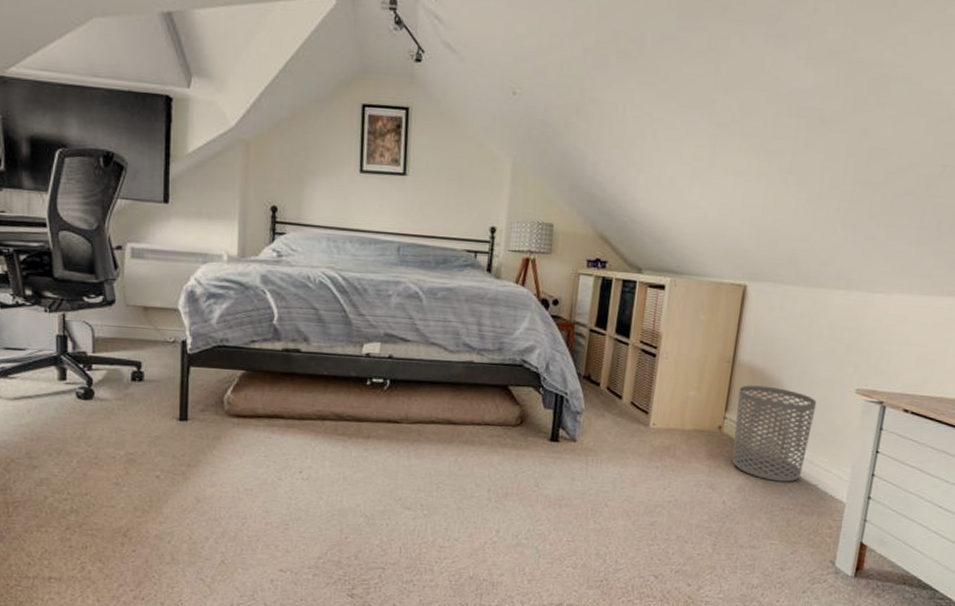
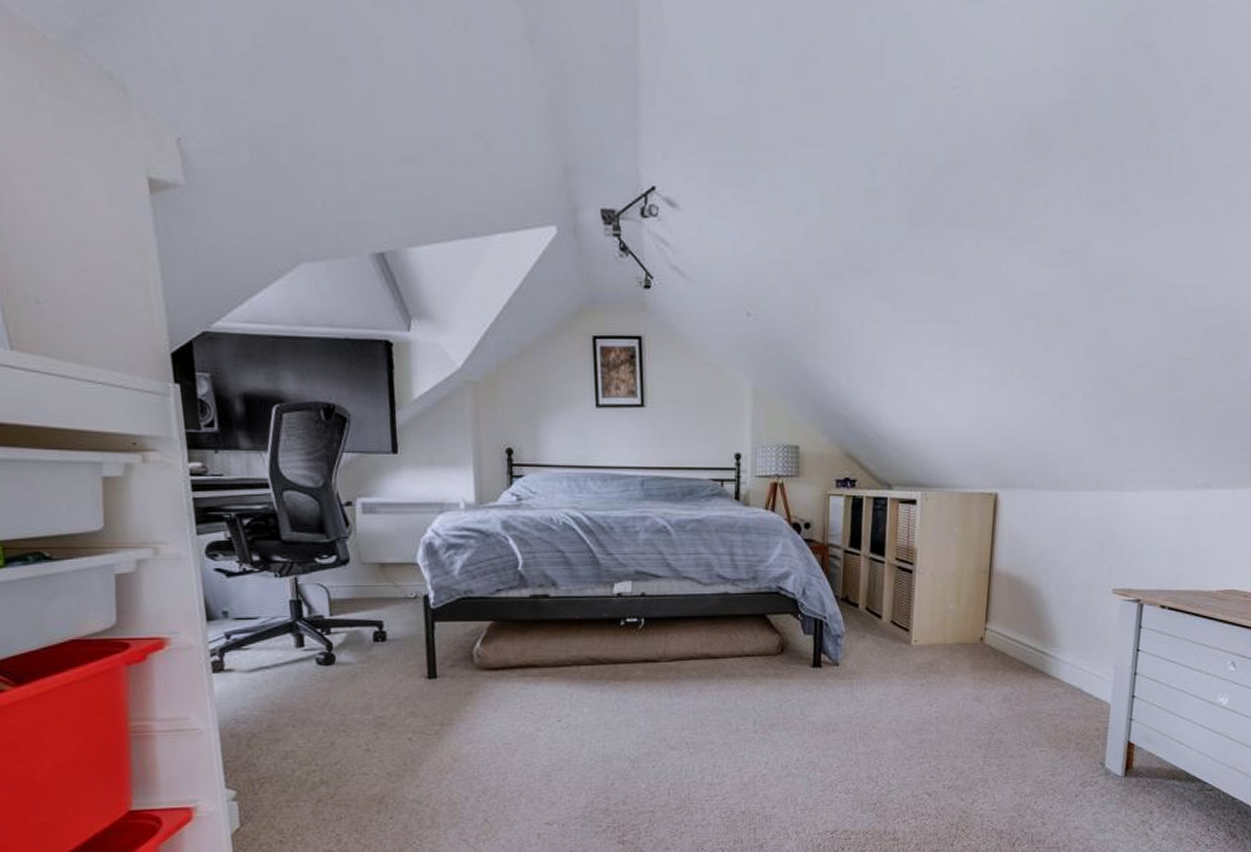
waste bin: present [732,385,817,482] -> none [996,593,1076,688]

